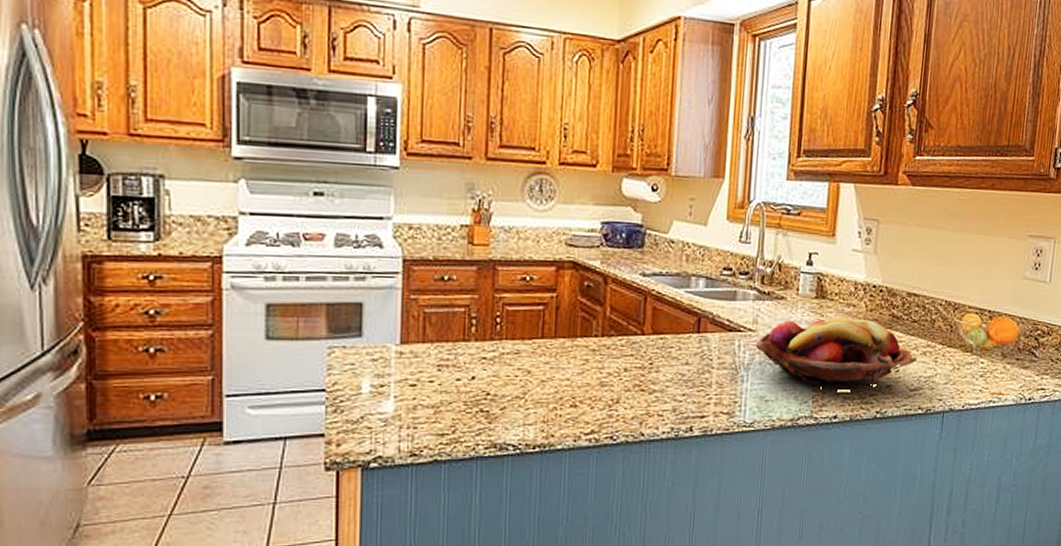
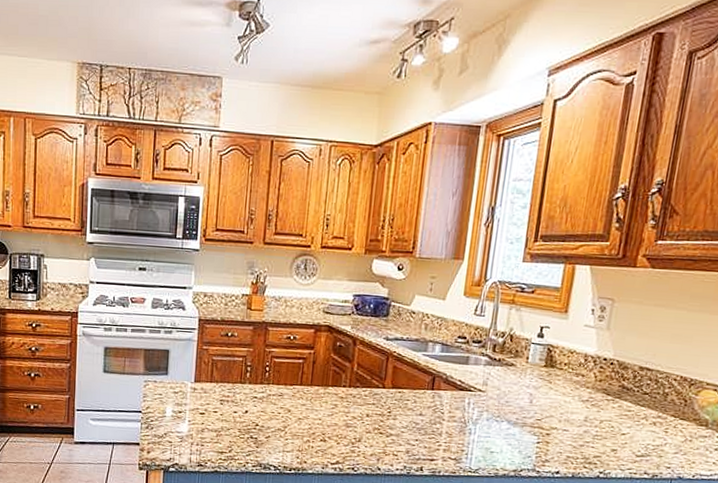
fruit basket: present [756,318,917,391] -> none [484,384,646,450]

